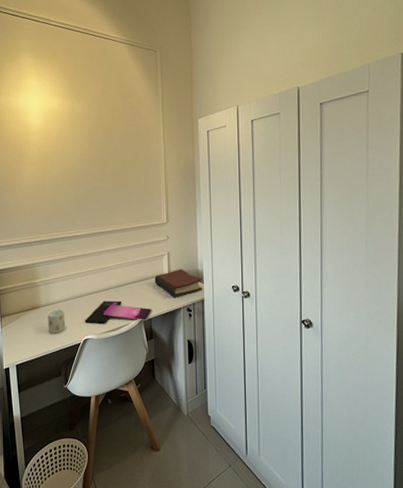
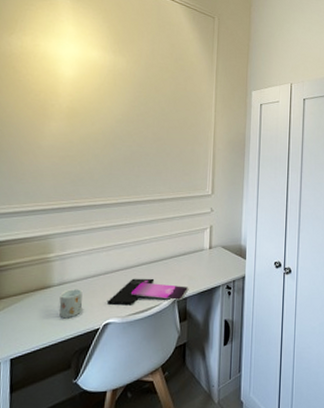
hardback book: present [154,268,203,297] -> none [193,243,245,274]

